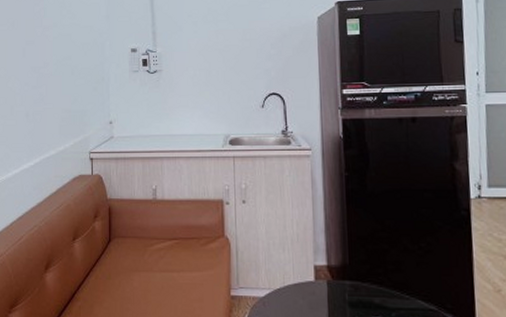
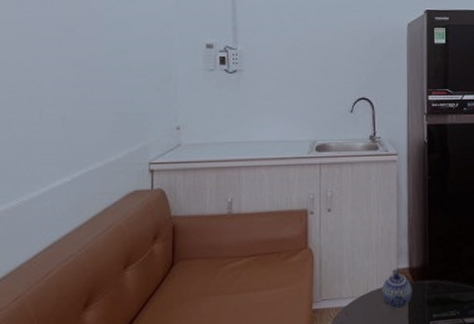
teapot: none [299,265,332,307] -> present [382,269,412,309]

